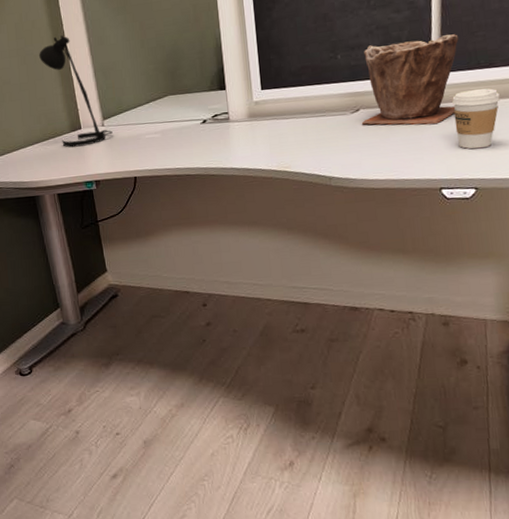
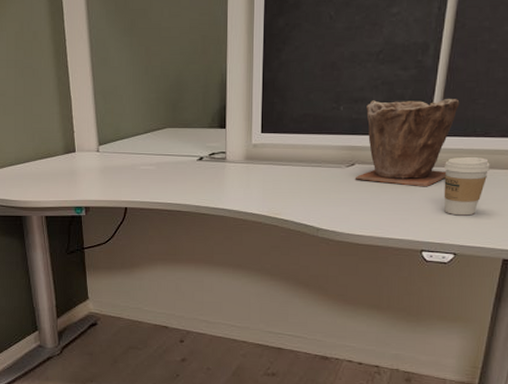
desk lamp: present [39,35,113,148] -> none [38,51,107,170]

